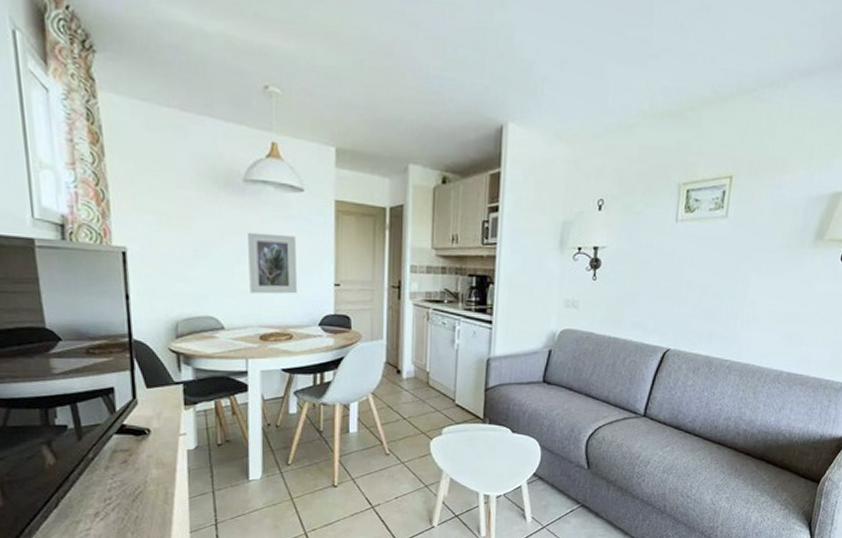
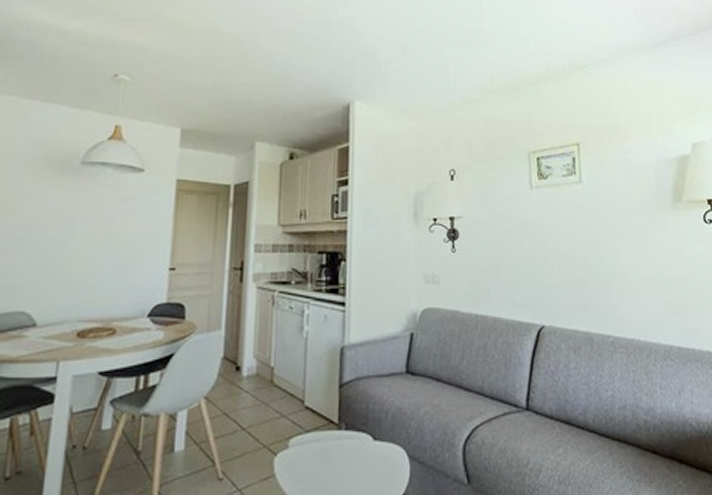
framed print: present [248,232,298,294] -> none [72,215,131,283]

